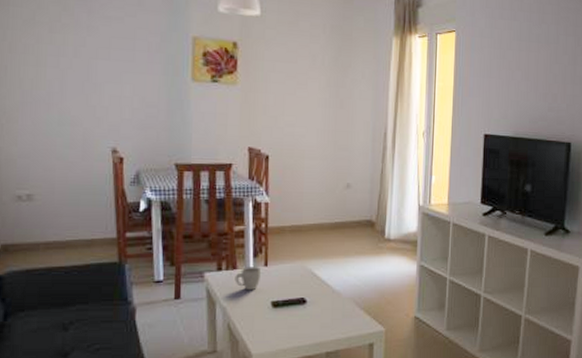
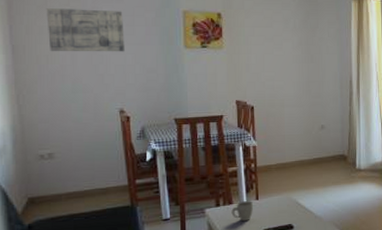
wall art: none [33,23,123,81] -> present [46,8,125,52]

